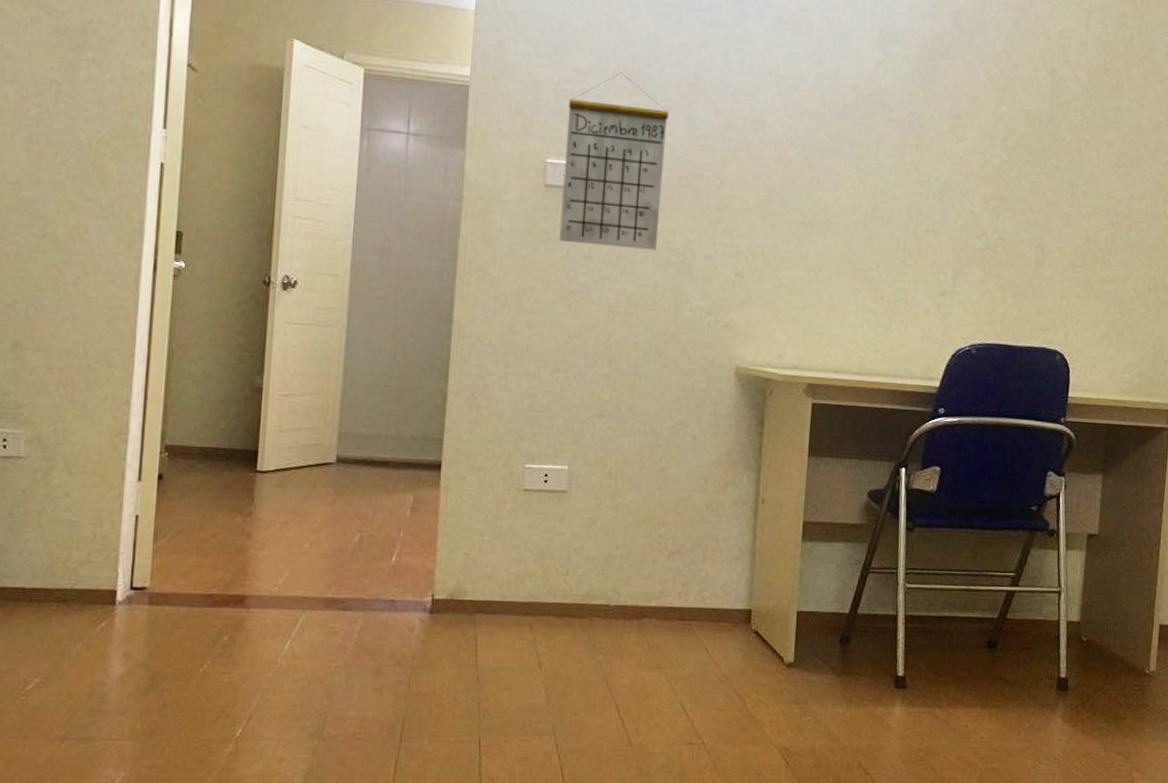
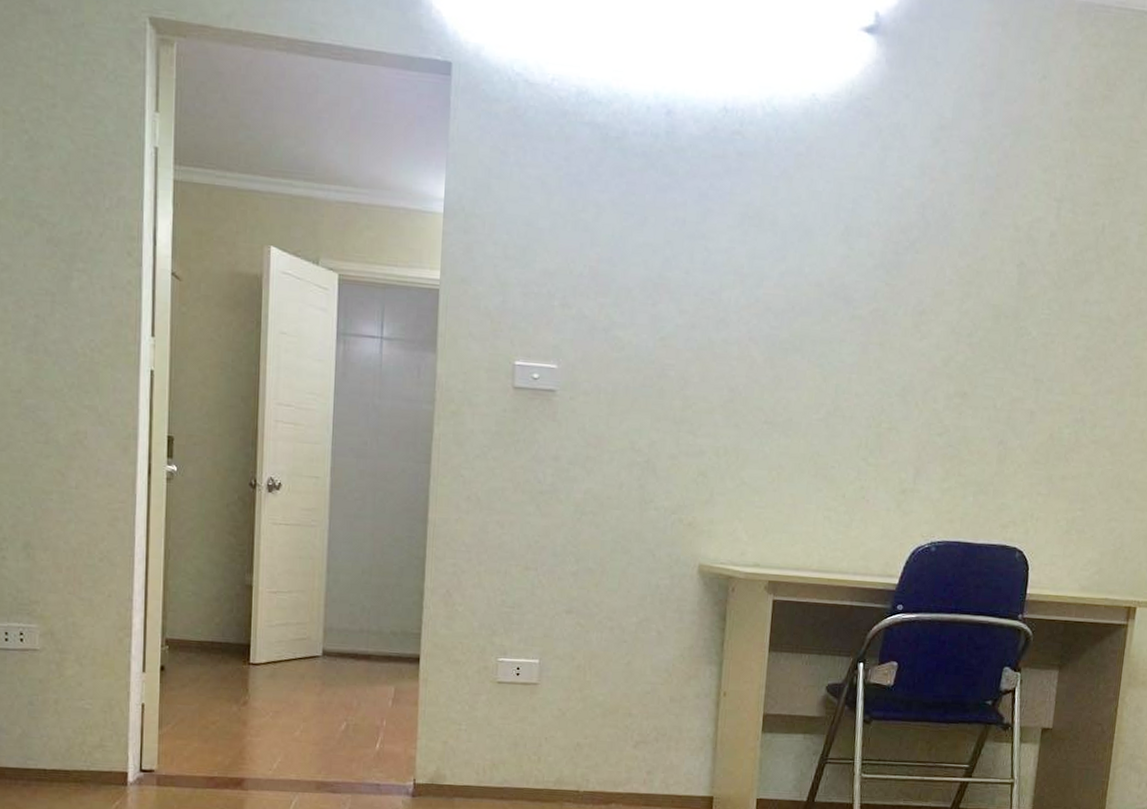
calendar: present [559,72,669,251] -> none [528,273,634,451]

